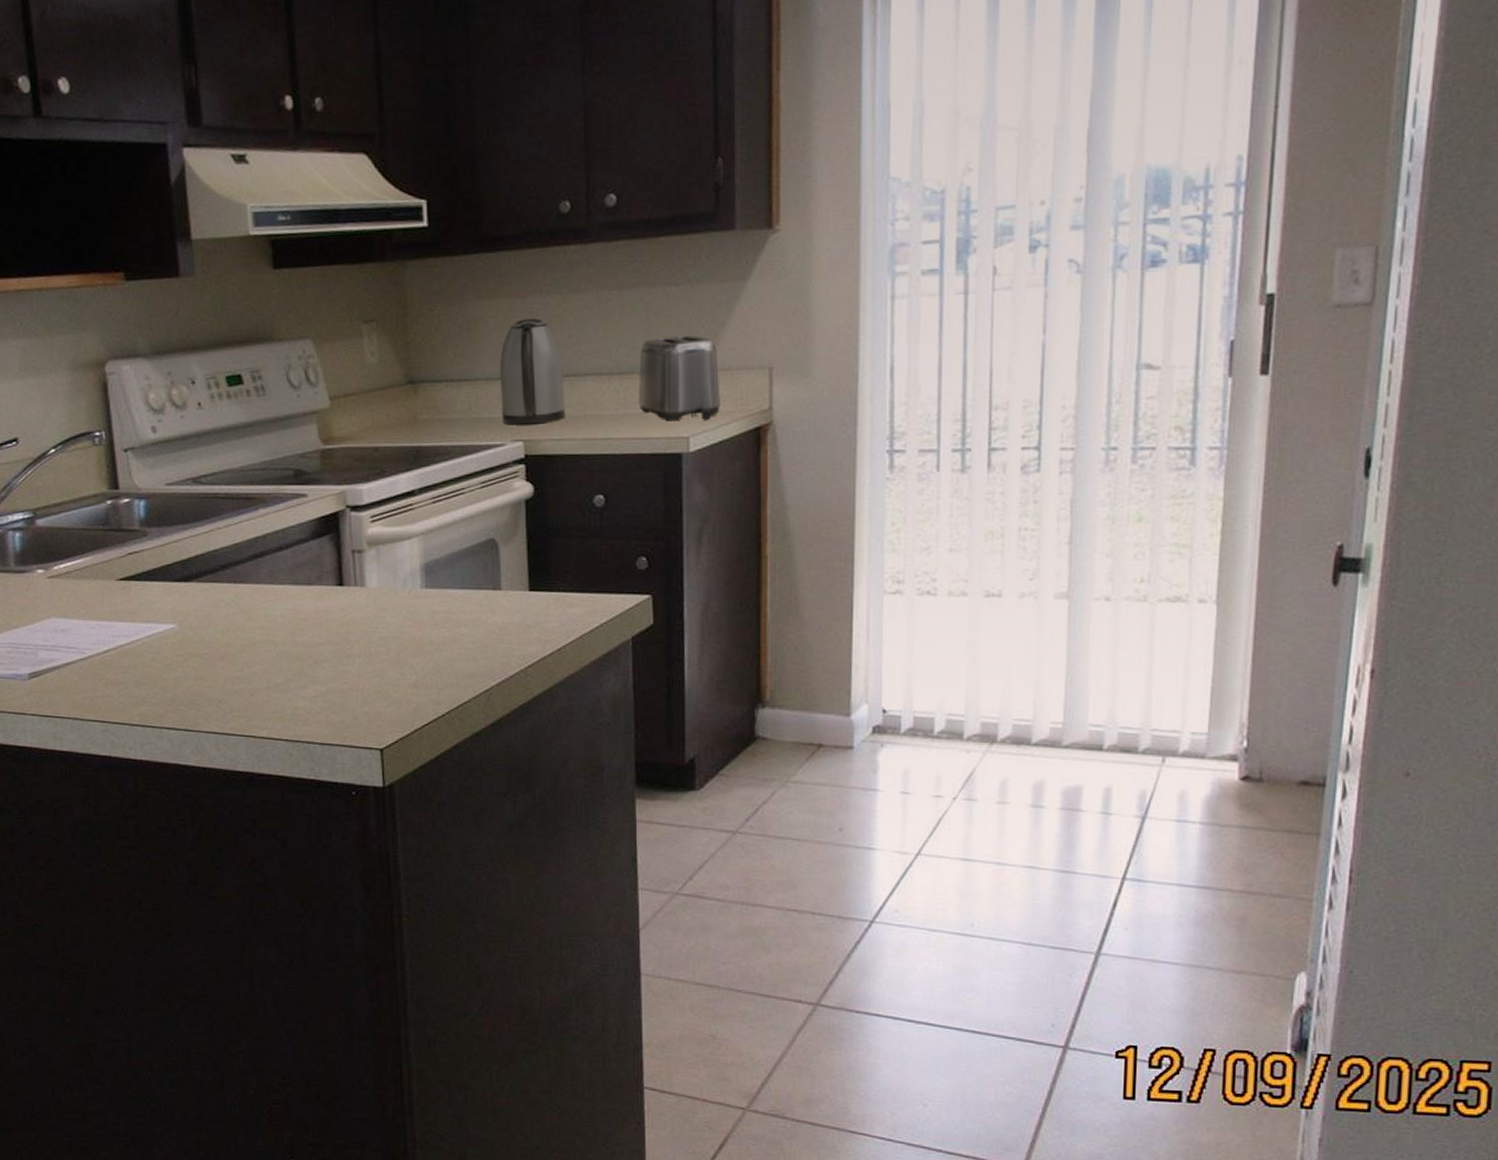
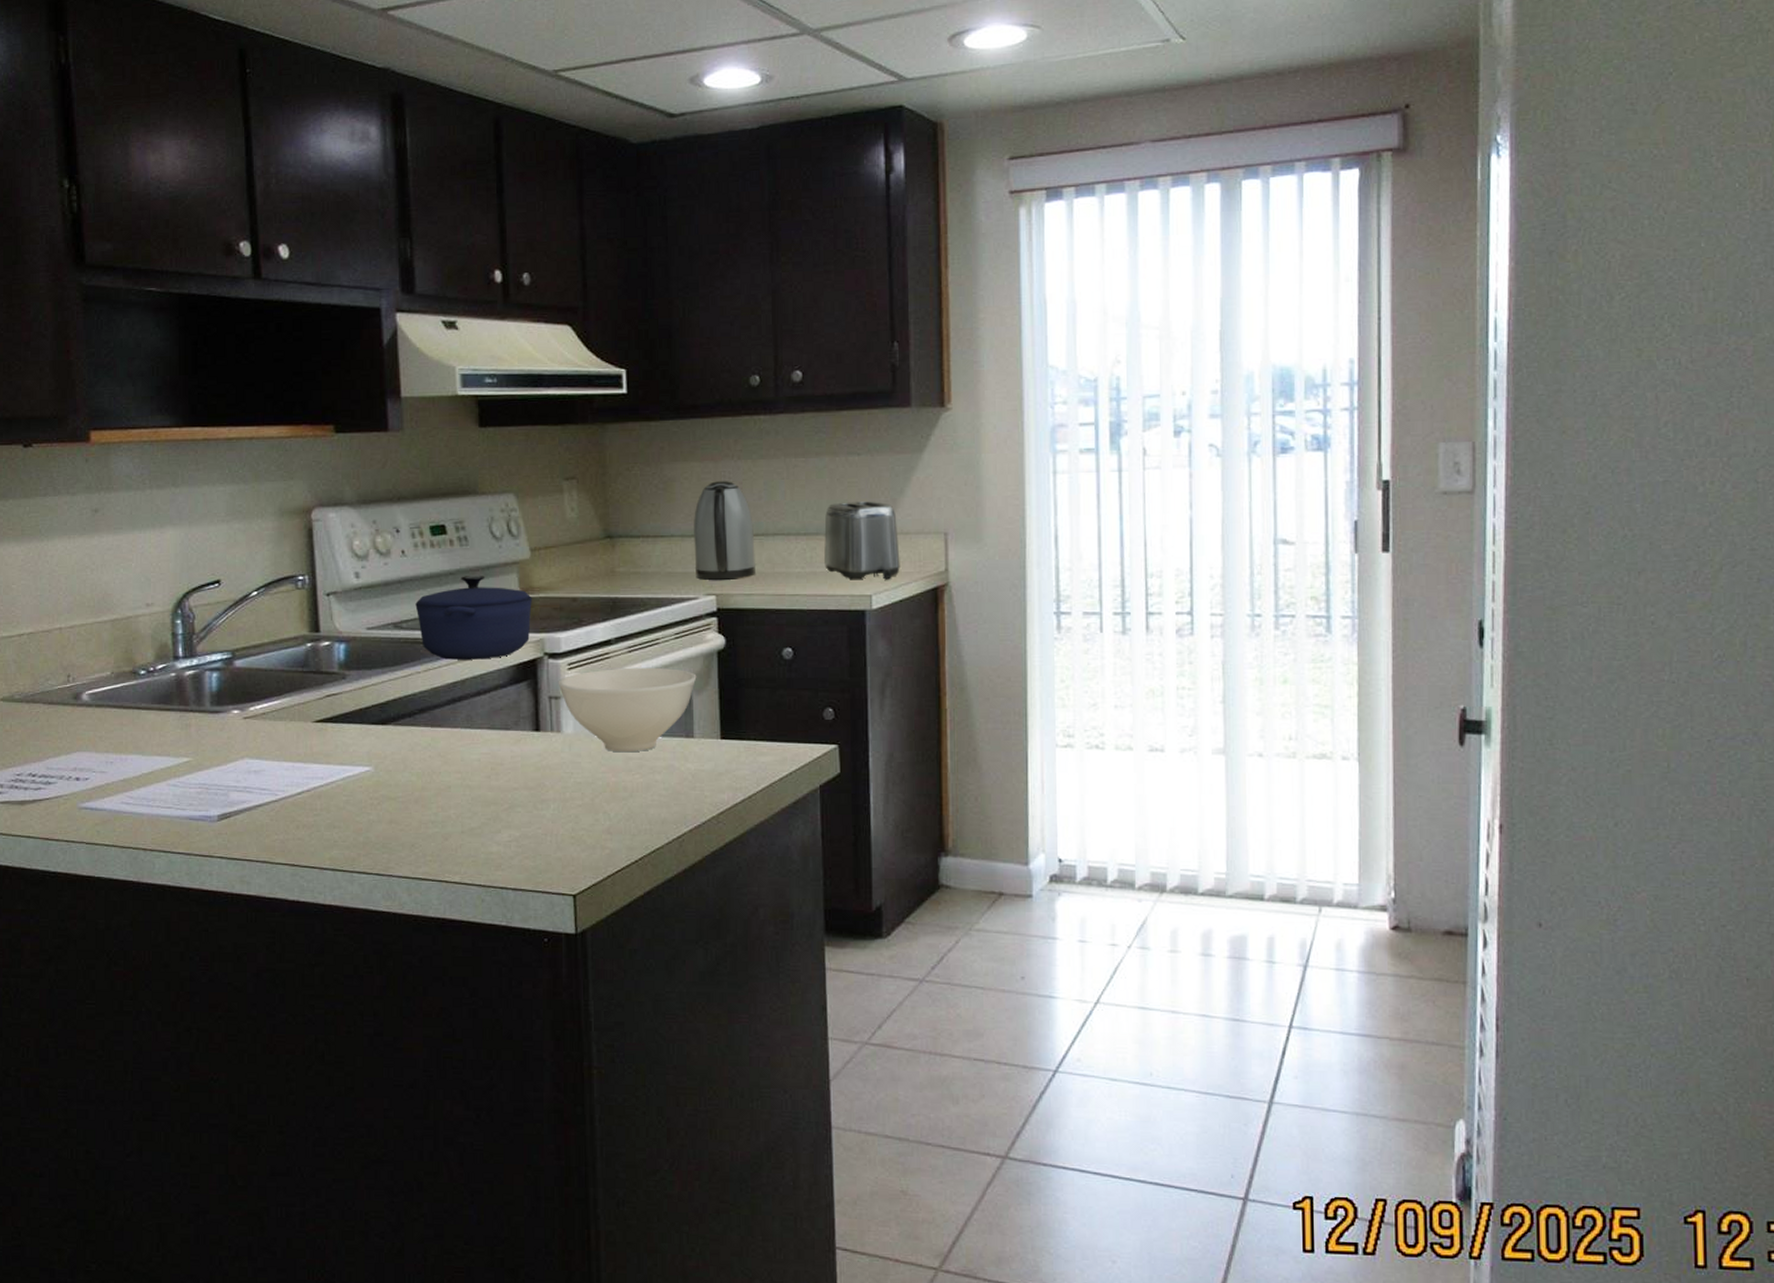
cooking pot: none [214,425,333,515] -> present [415,574,532,660]
bowl: none [361,518,504,606] -> present [558,667,697,753]

